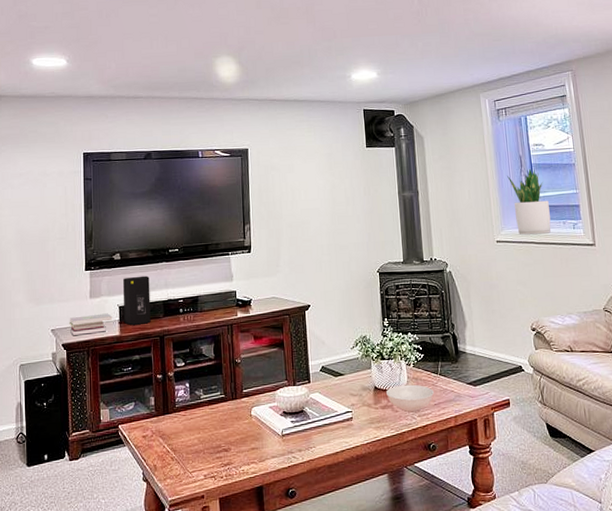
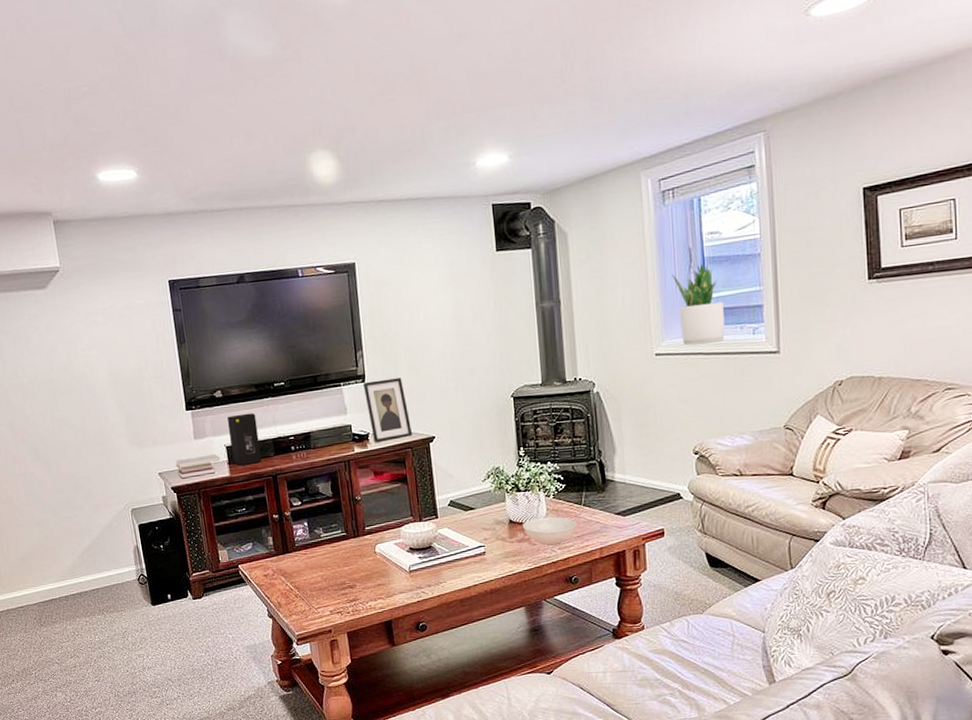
picture frame: none [249,250,291,309] -> present [363,378,413,443]

